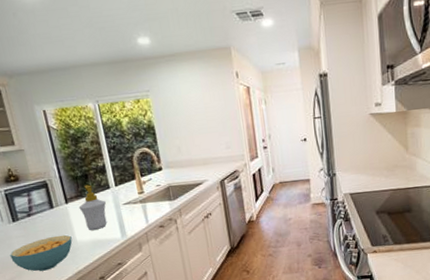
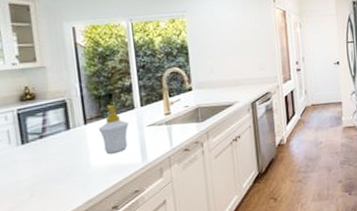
cereal bowl: present [10,234,73,271] -> none [12,159,87,201]

